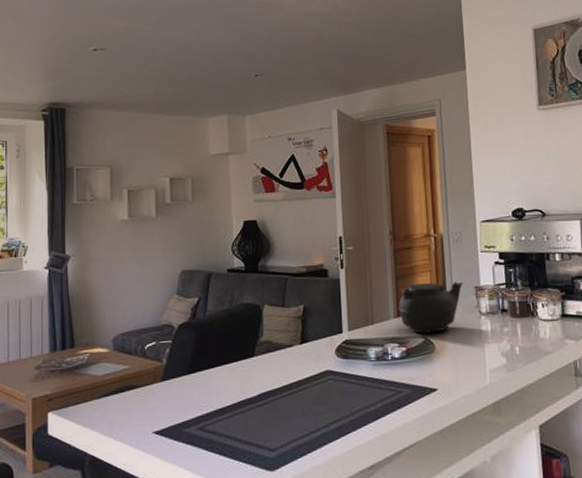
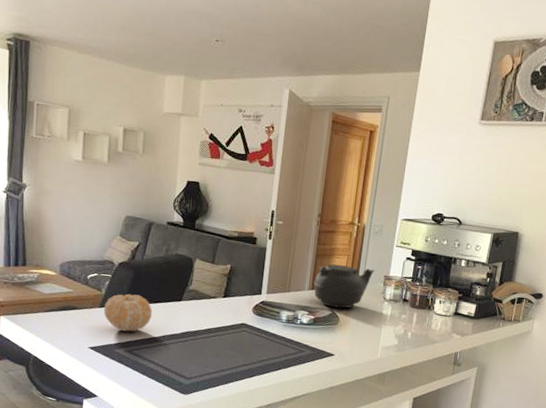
fruit: none [166,358,223,405] -> present [103,293,153,332]

